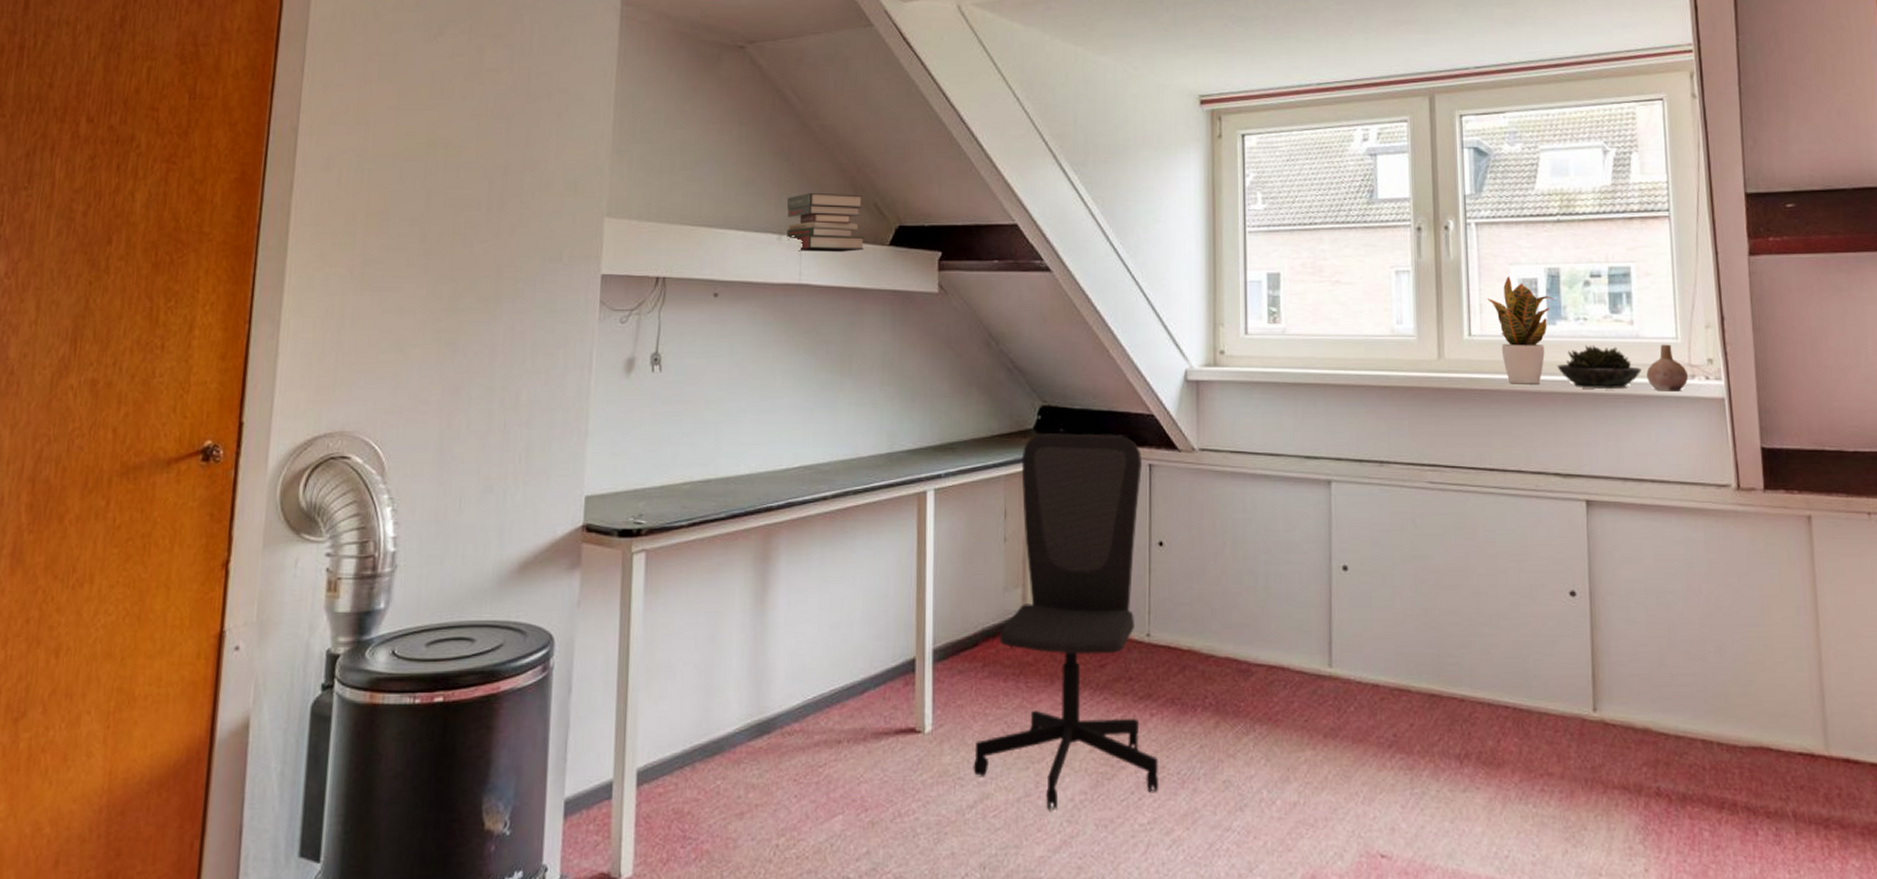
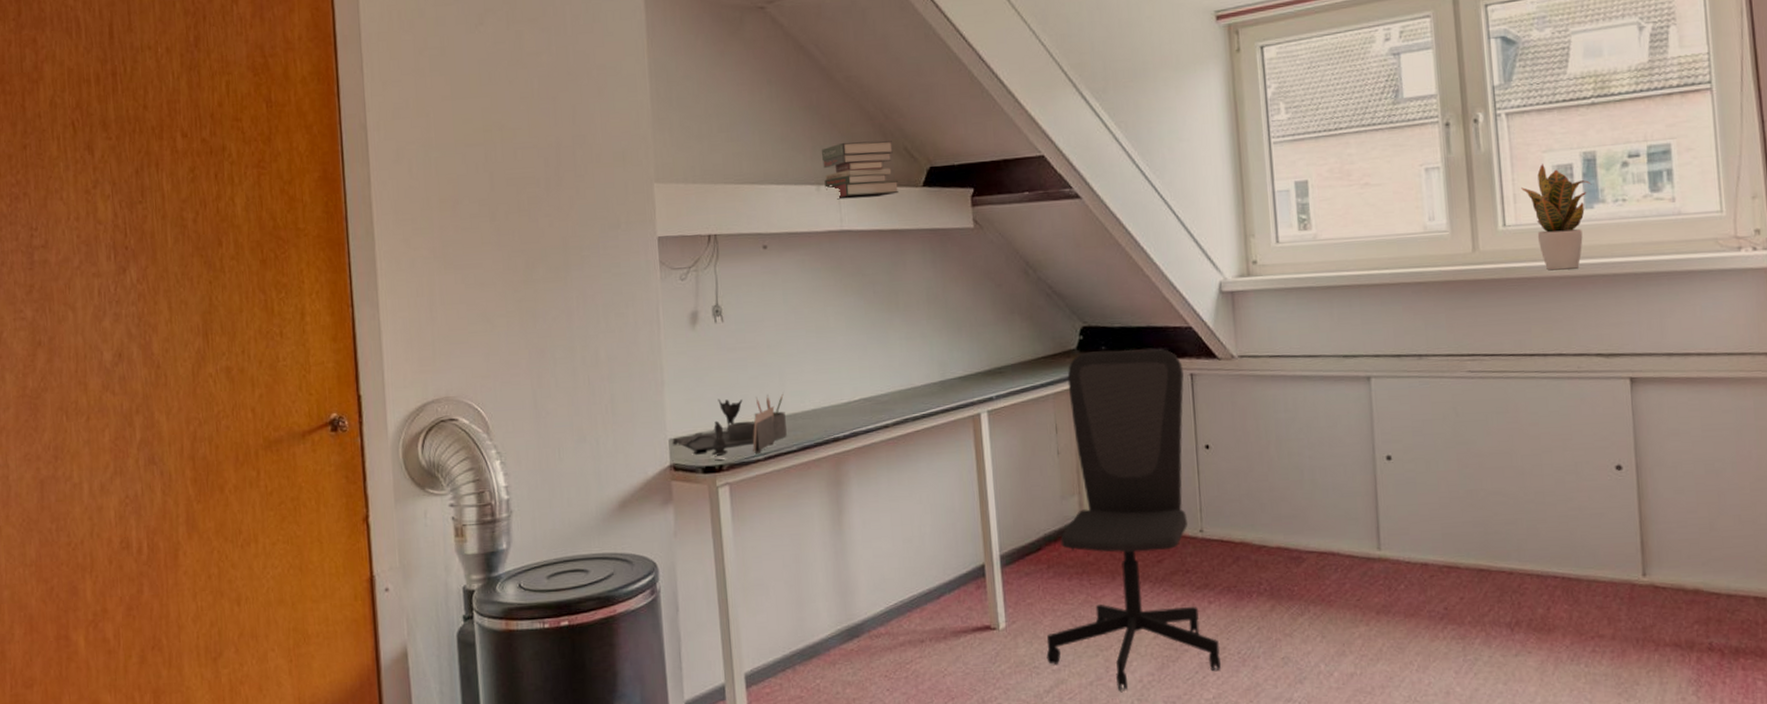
desk organizer: none [588,454,718,520] -> present [672,393,787,456]
succulent plant: present [1557,345,1641,389] -> none [1596,225,1685,269]
vase: present [1646,344,1689,391] -> none [1690,218,1735,266]

